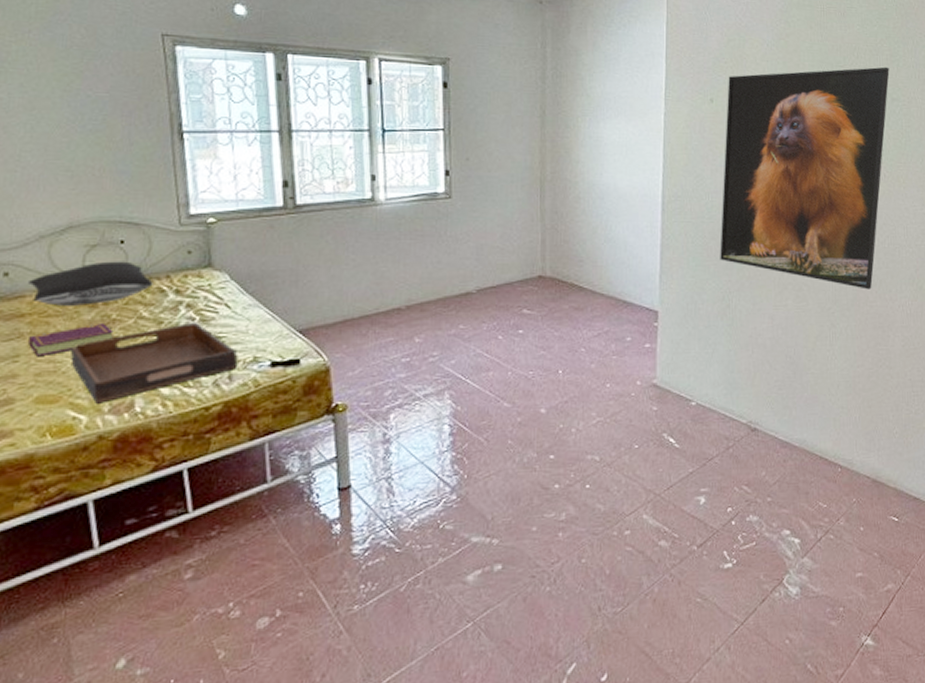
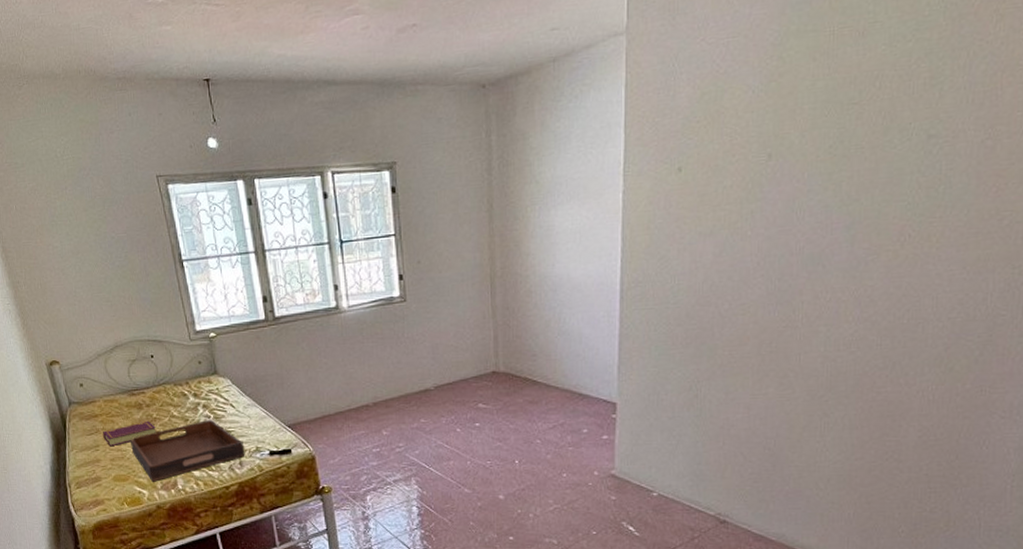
pillow: present [29,261,154,306] -> none [96,372,178,408]
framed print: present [720,66,890,290] -> none [687,94,927,374]

